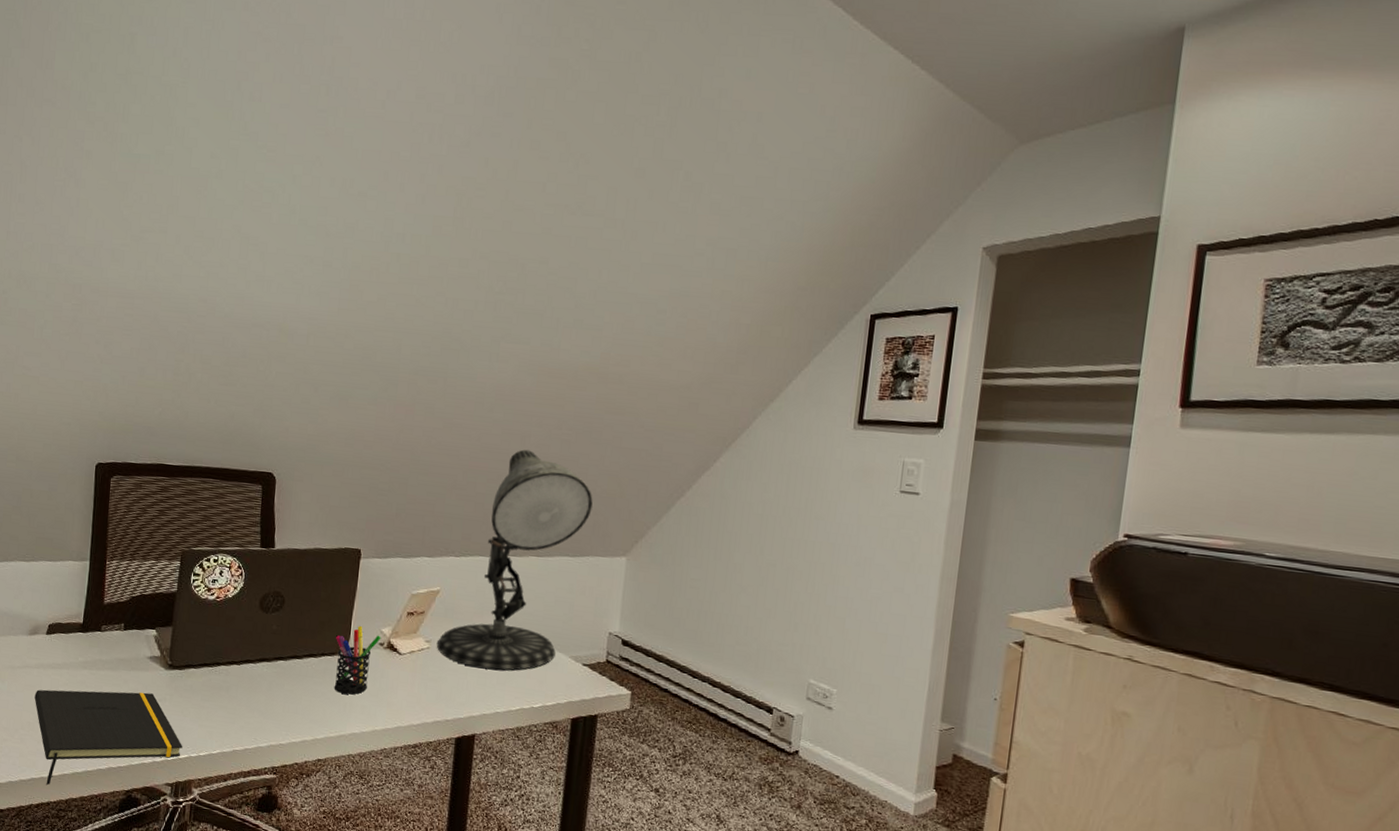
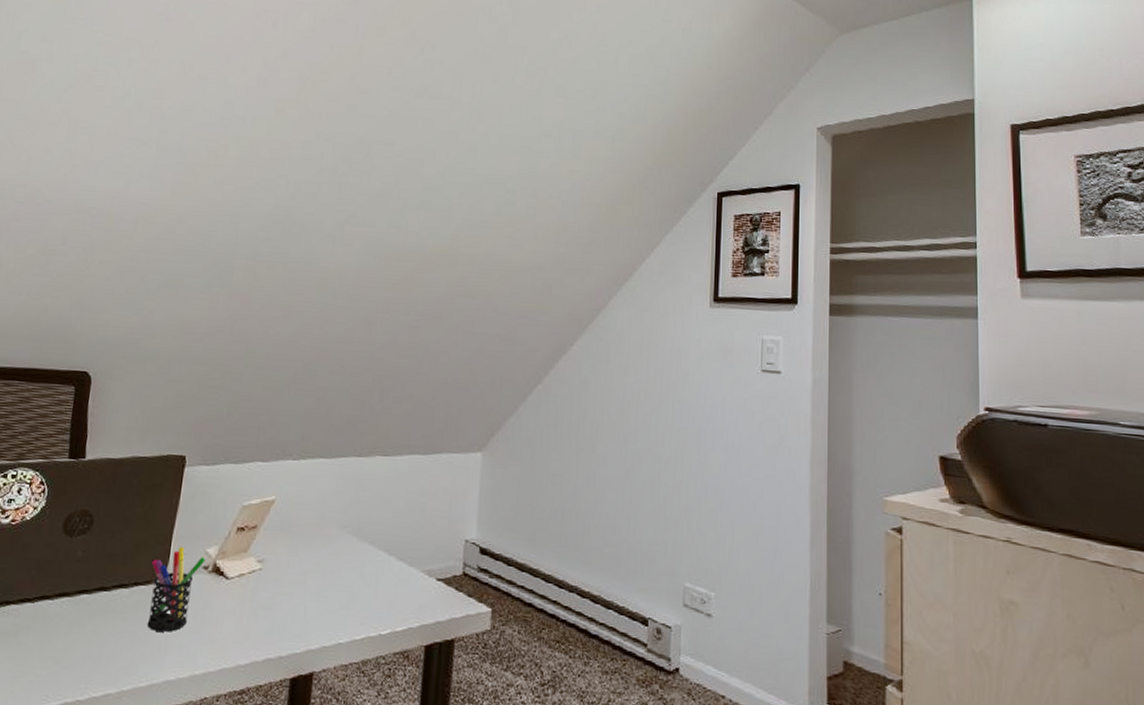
desk lamp: present [436,449,593,671] -> none [270,337,445,592]

